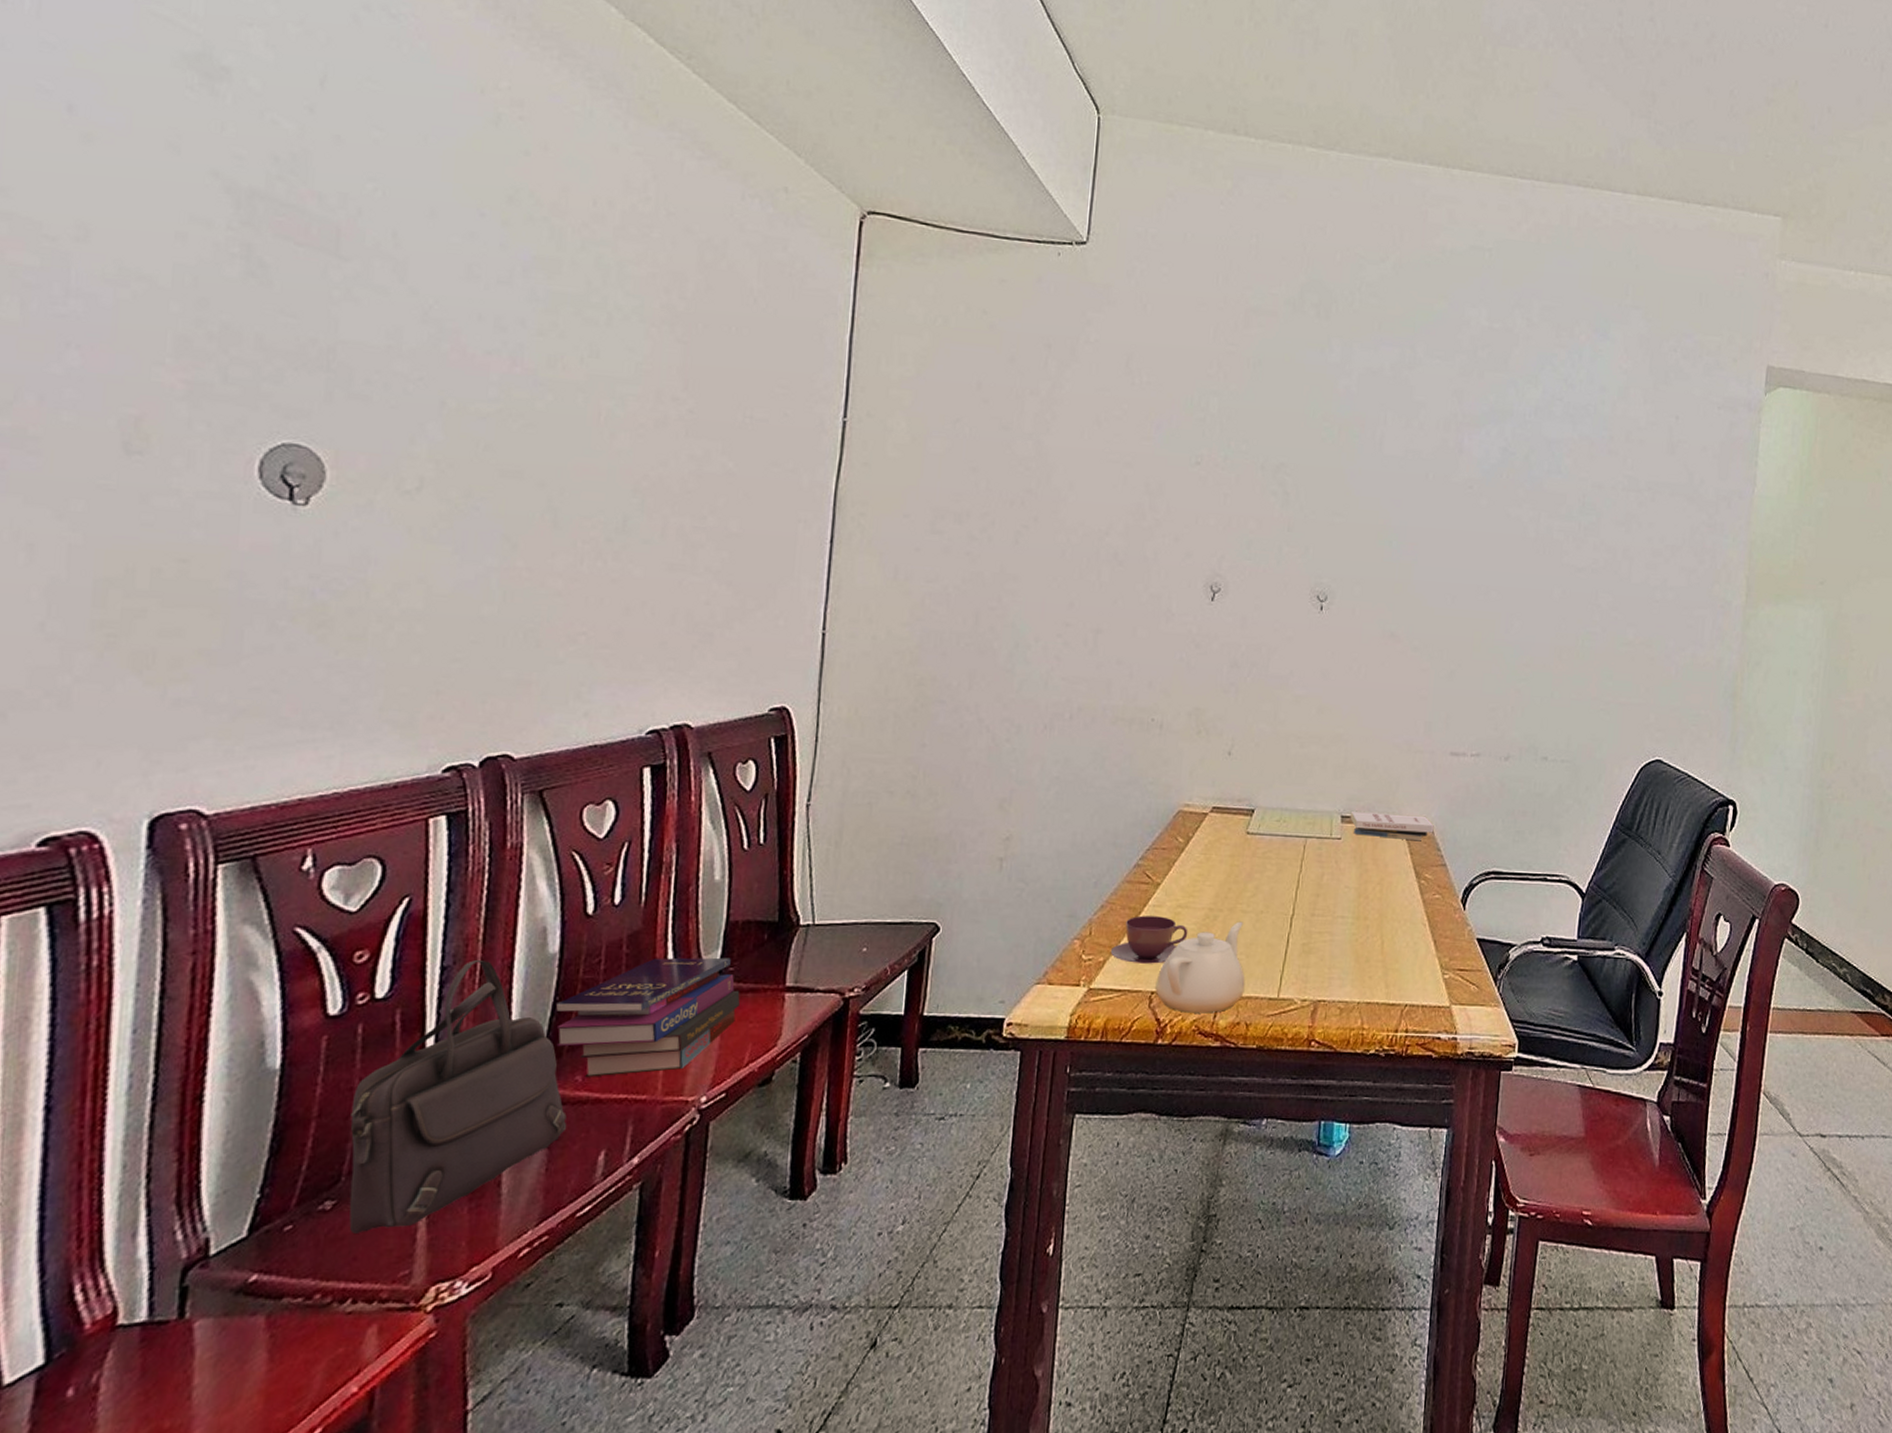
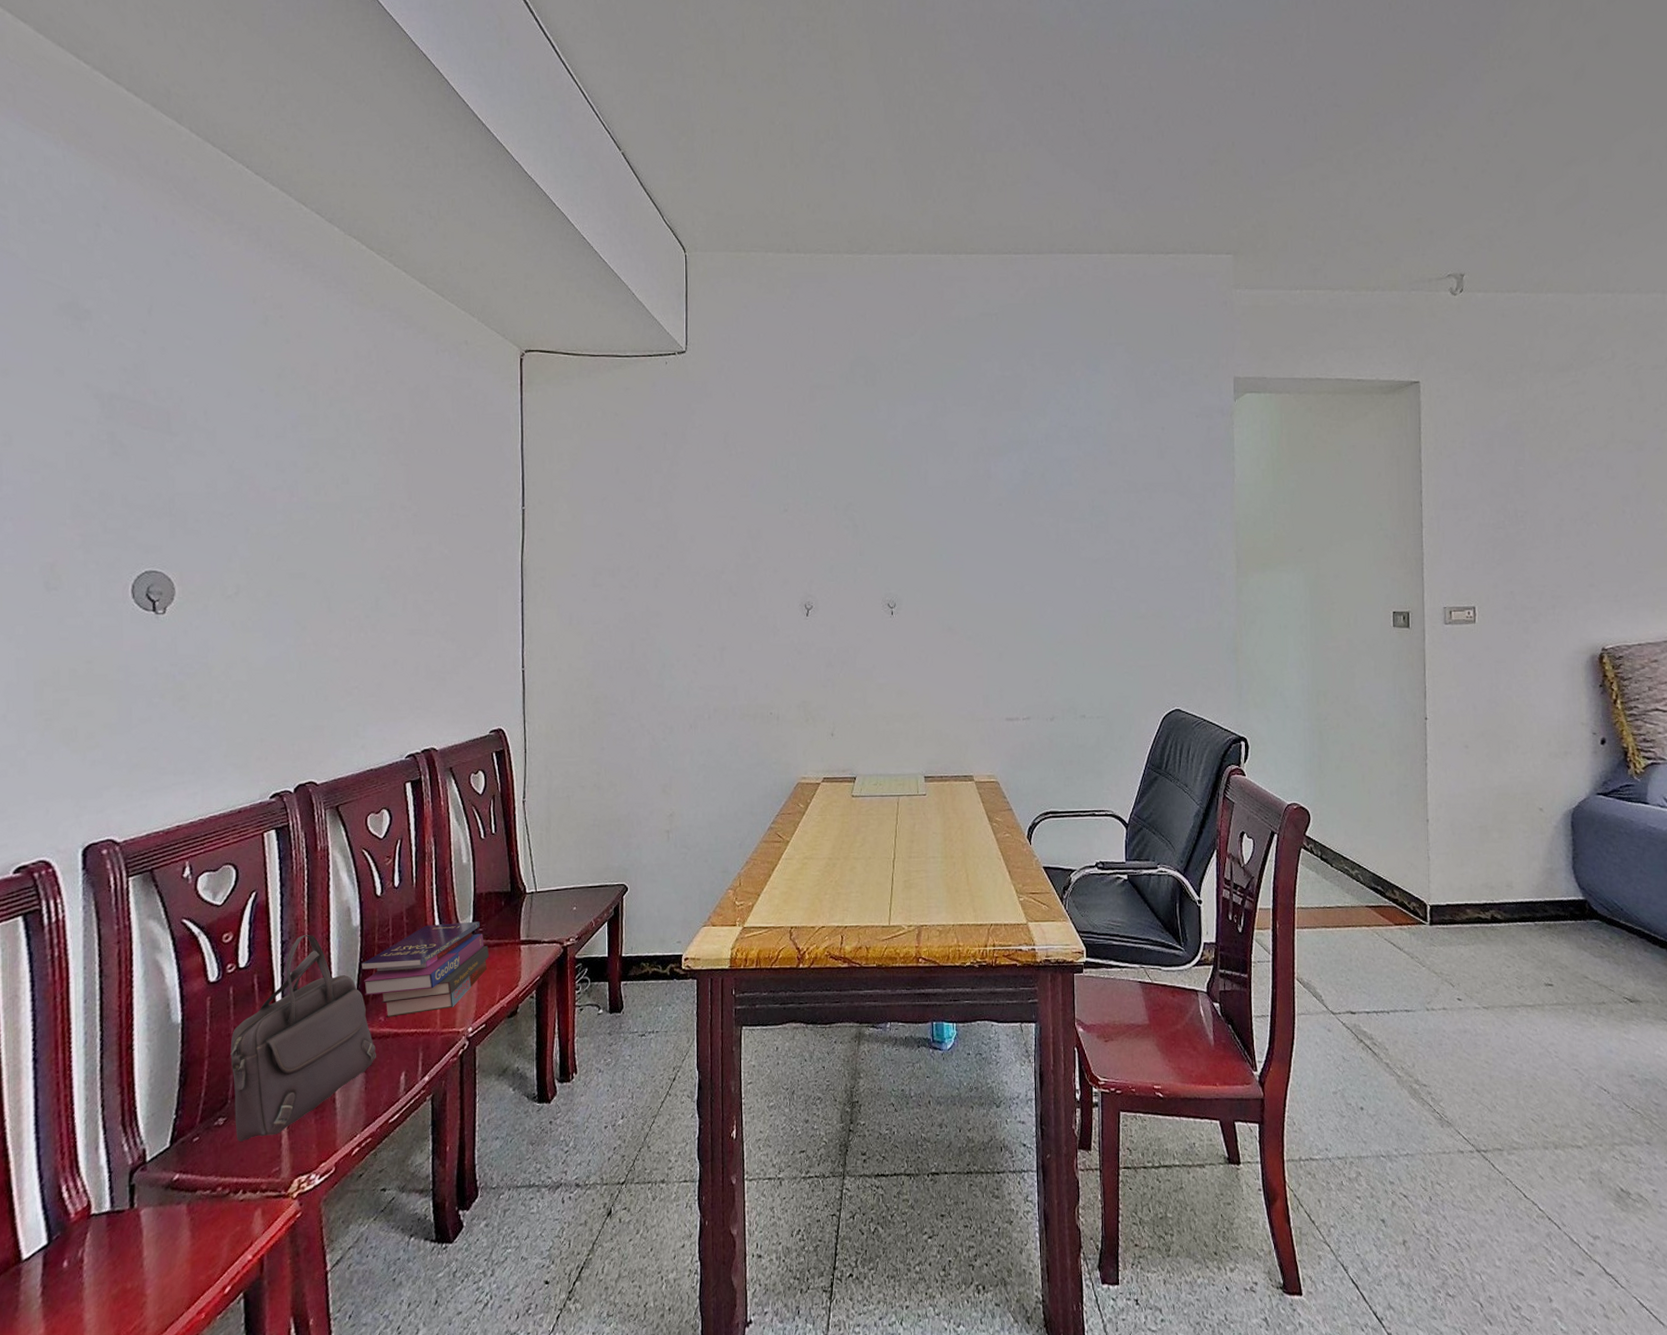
teacup: present [1110,915,1188,964] -> none [756,867,815,905]
teapot: present [1155,921,1245,1014] -> none [793,866,863,942]
books: present [1350,812,1434,841] -> none [931,771,999,792]

